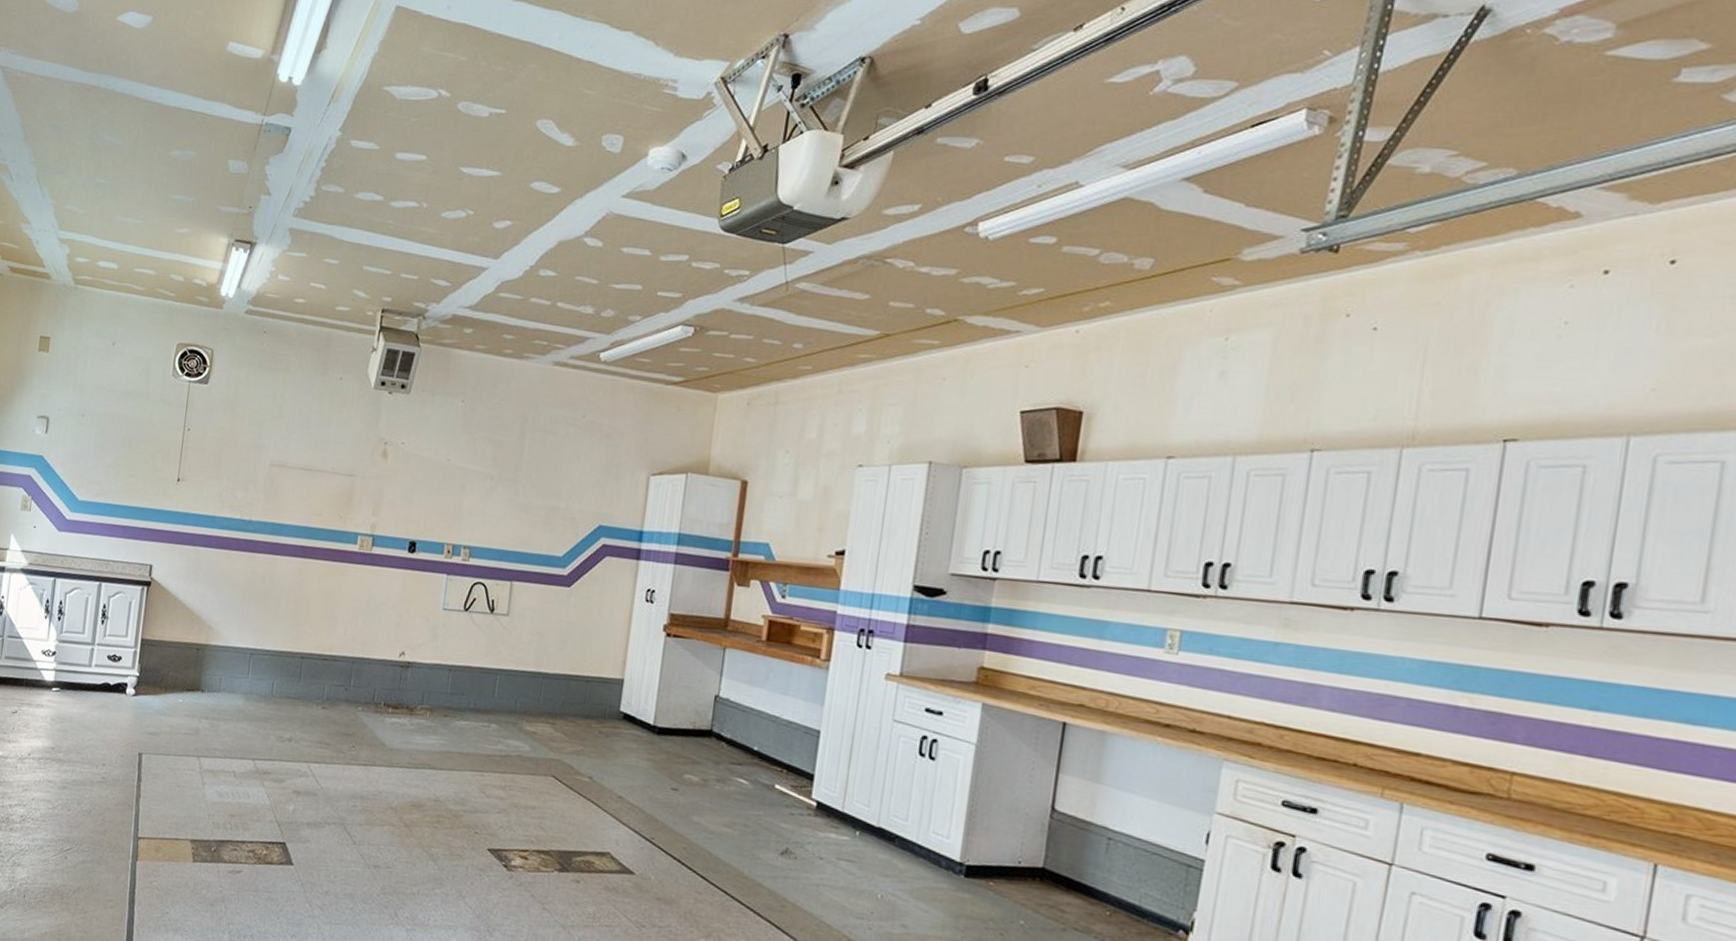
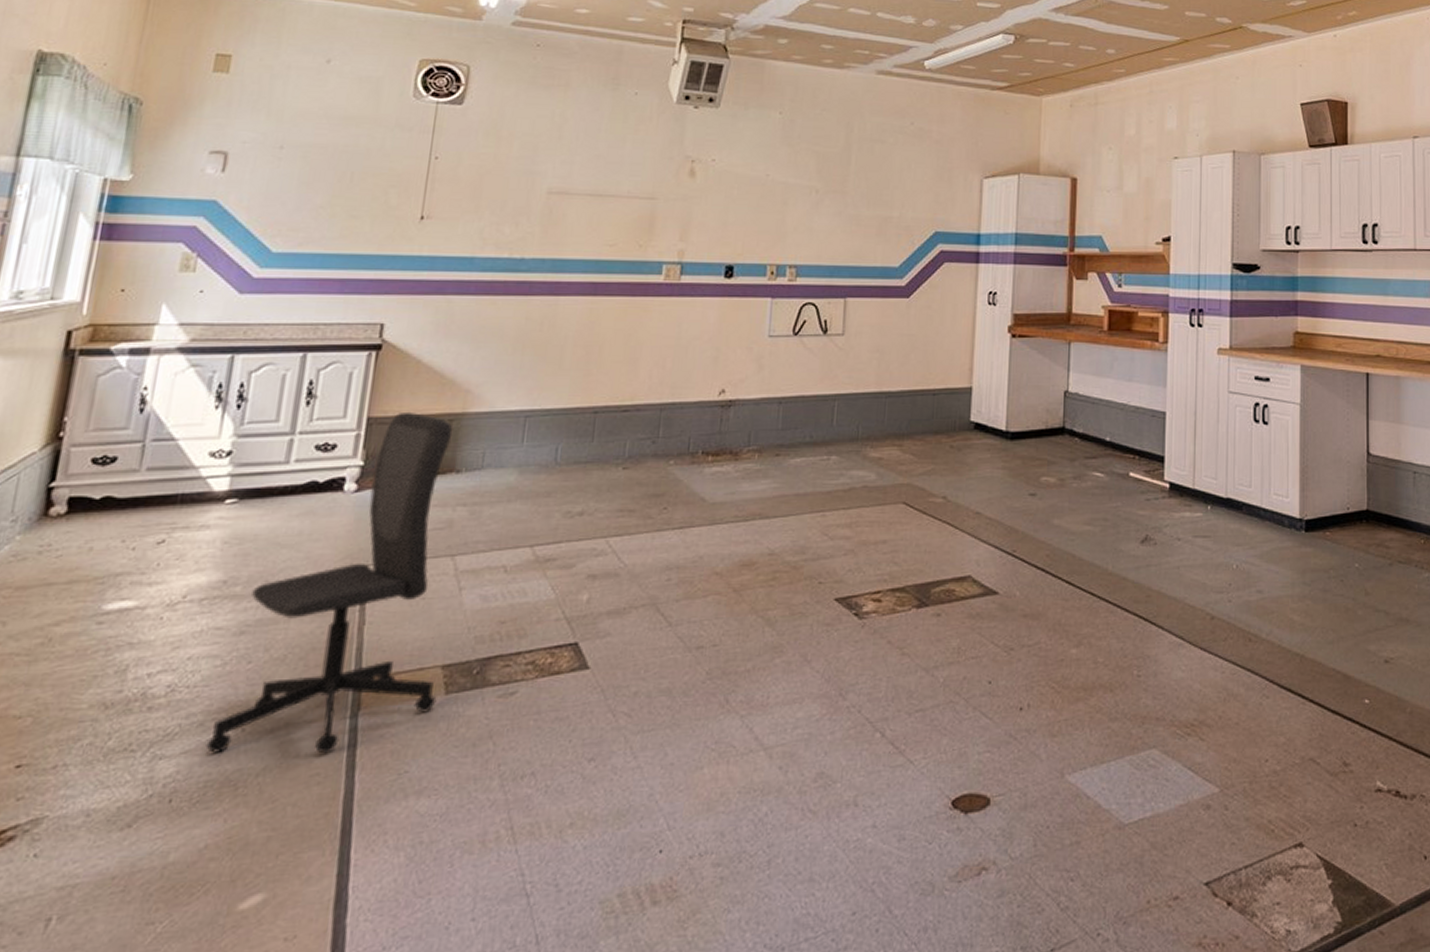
office chair: none [44,638,199,887] -> present [205,411,453,754]

